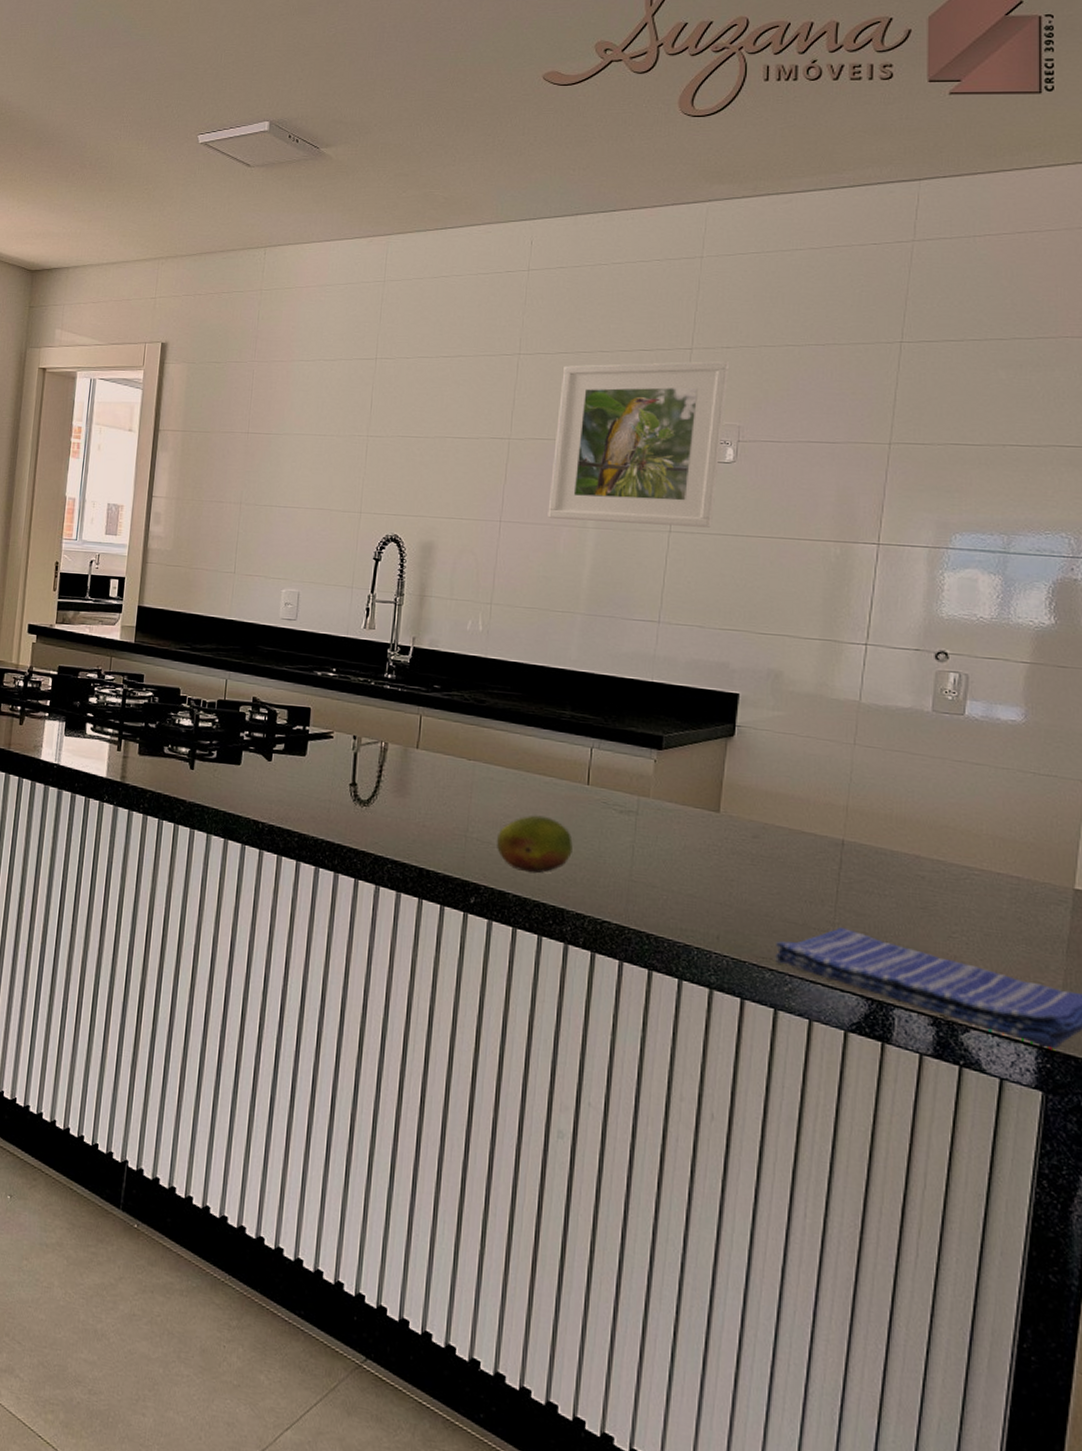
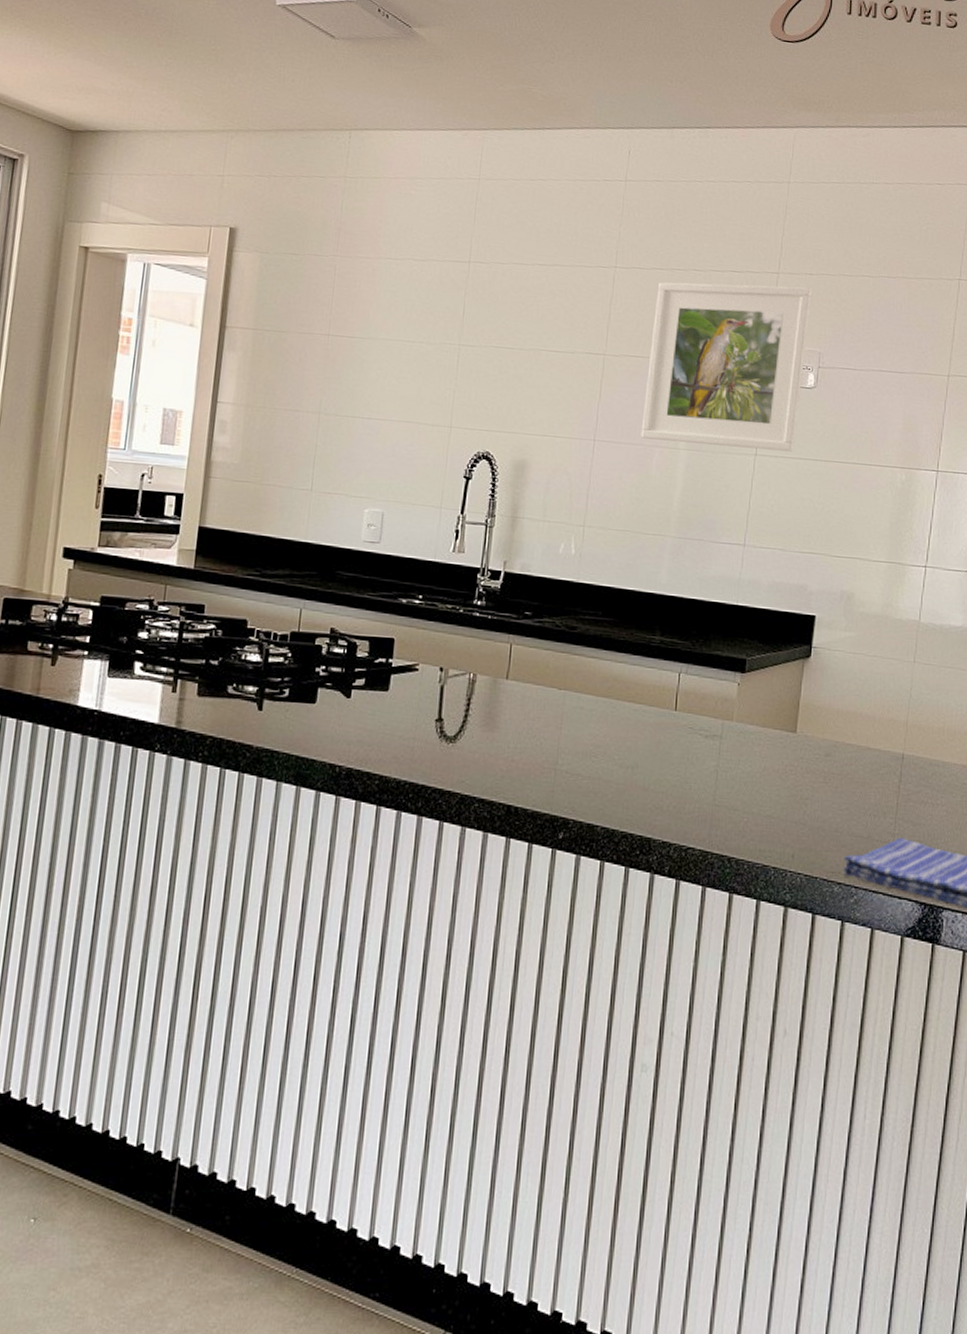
fruit: present [496,815,573,874] -> none [585,744,660,804]

